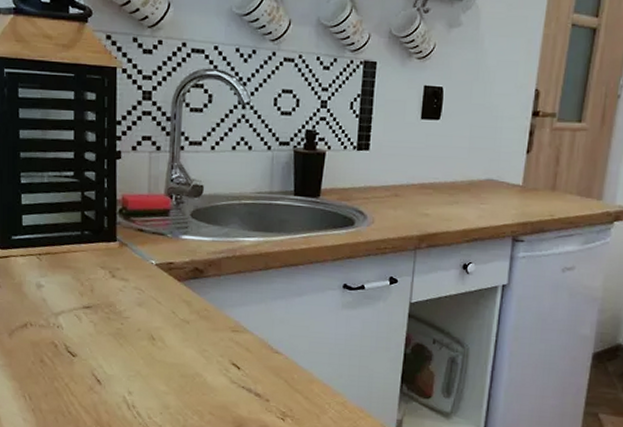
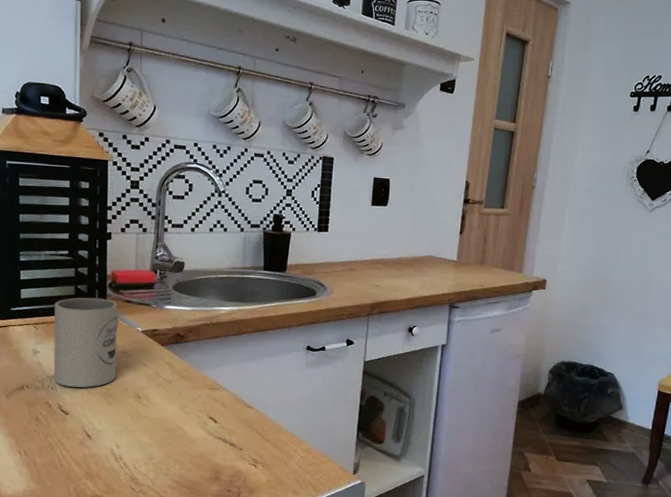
mug: none [59,225,130,327] -> present [53,297,119,388]

